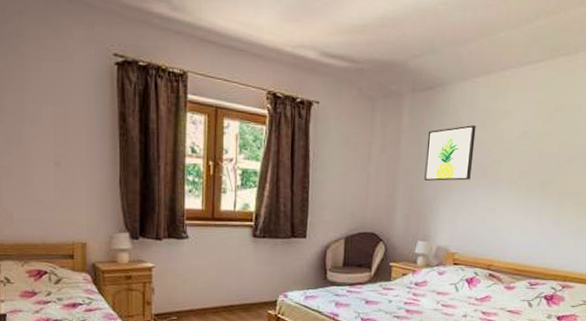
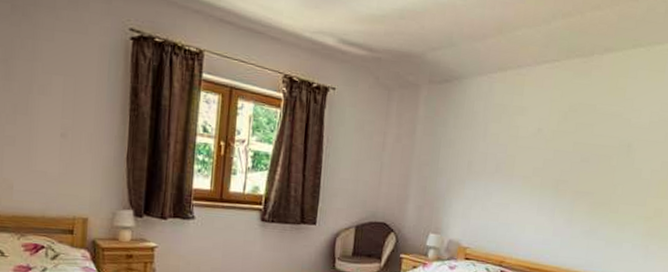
wall art: present [424,125,476,181] -> none [438,119,492,175]

